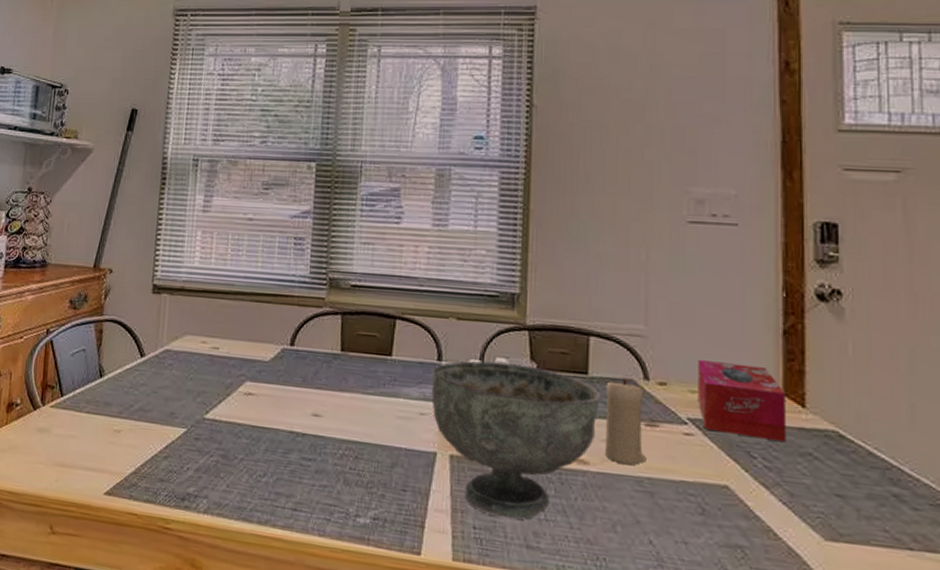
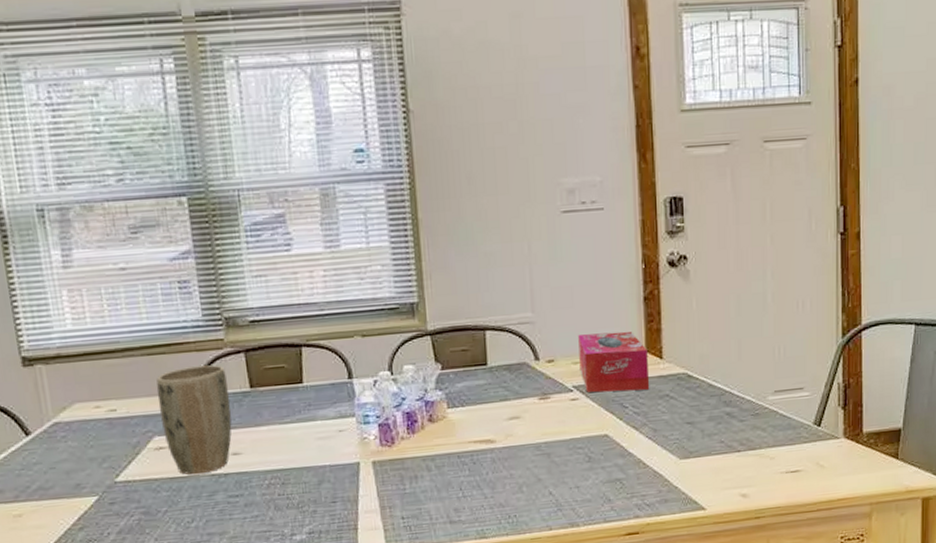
plant pot: none [255,319,321,429] -> present [156,365,232,475]
decorative bowl: present [431,361,601,520] -> none [345,367,500,505]
candle: present [604,379,646,466] -> none [503,363,542,436]

